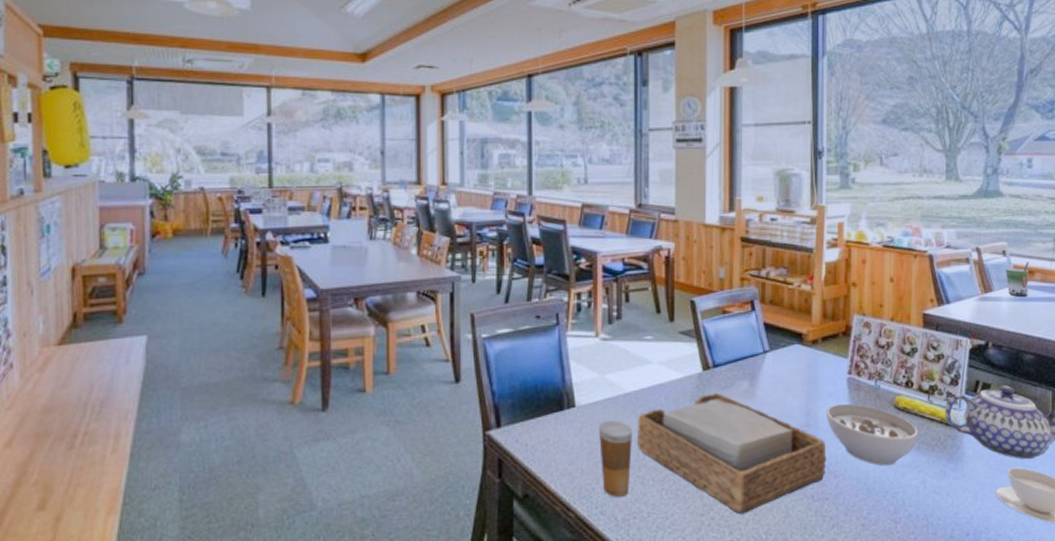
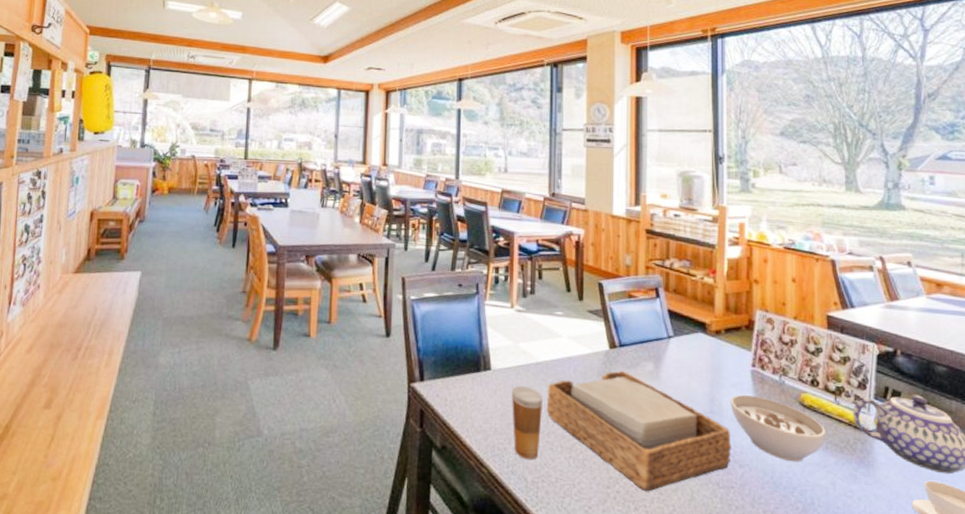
beverage cup: present [1004,262,1029,298] -> none [910,275,937,310]

